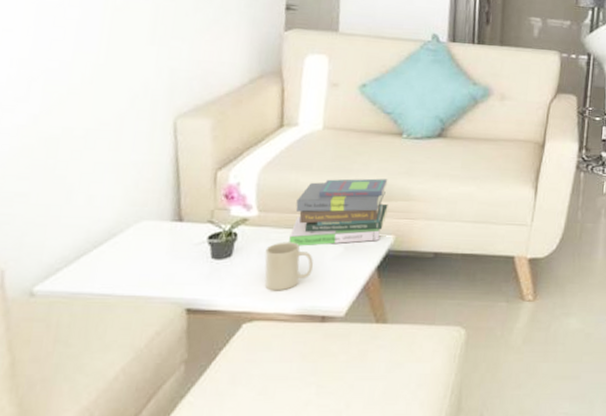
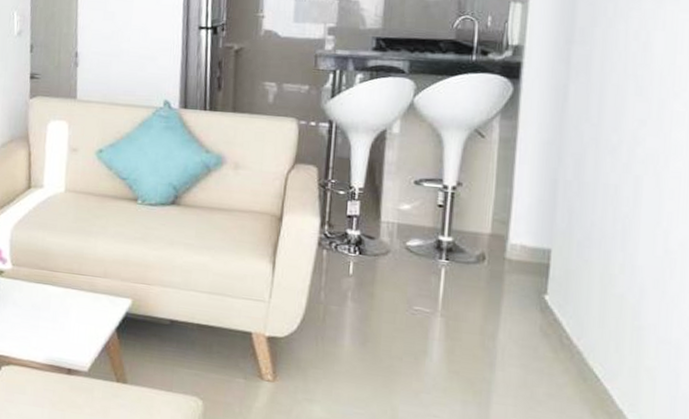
mug: present [264,242,314,291] -> none [18,295,60,341]
books: present [289,178,389,246] -> none [38,239,126,303]

